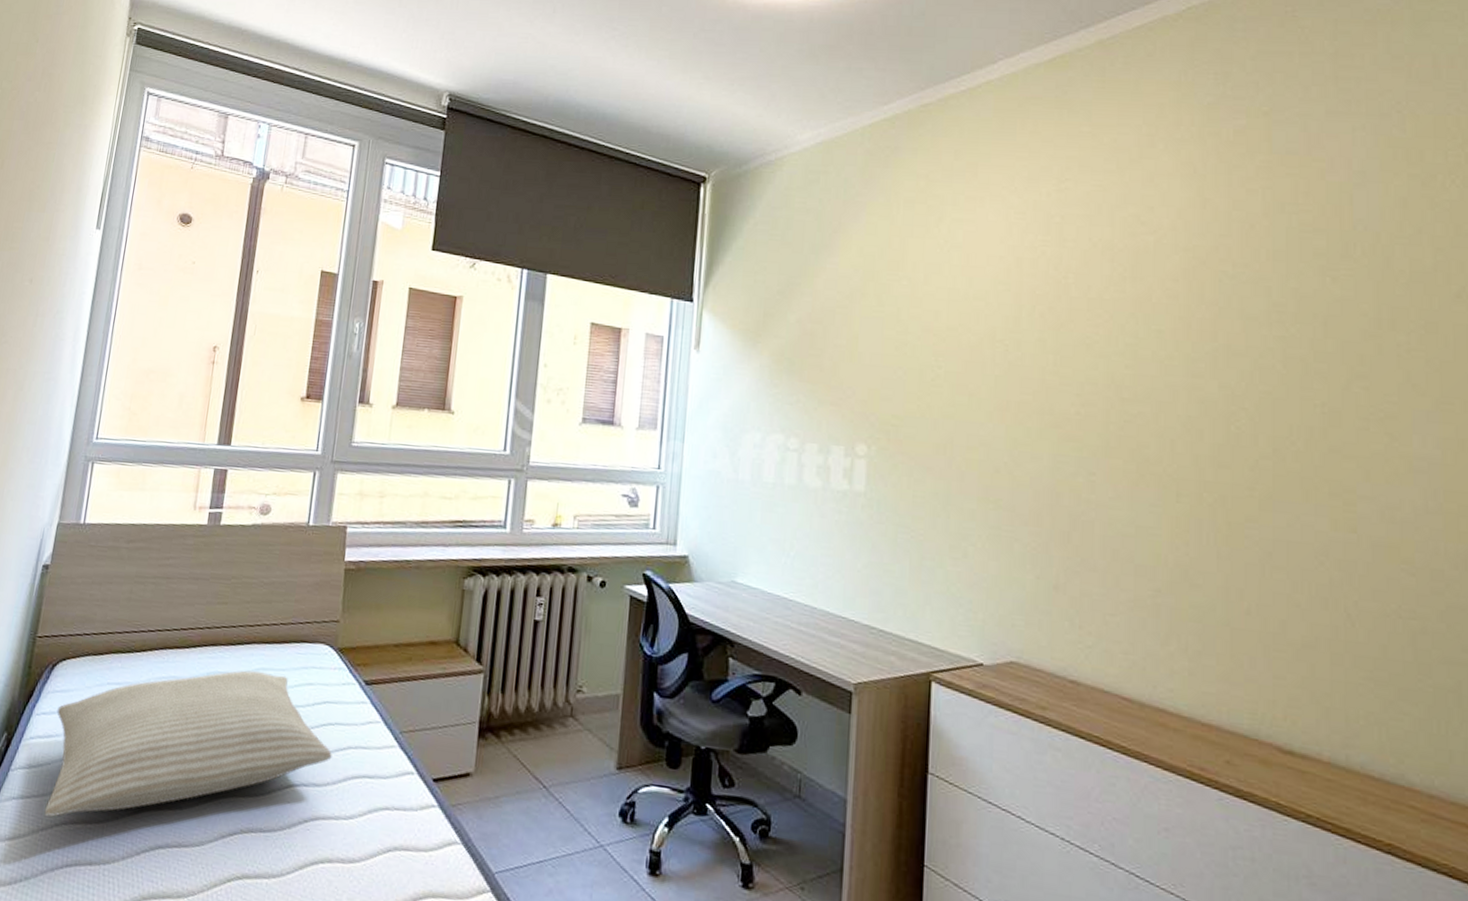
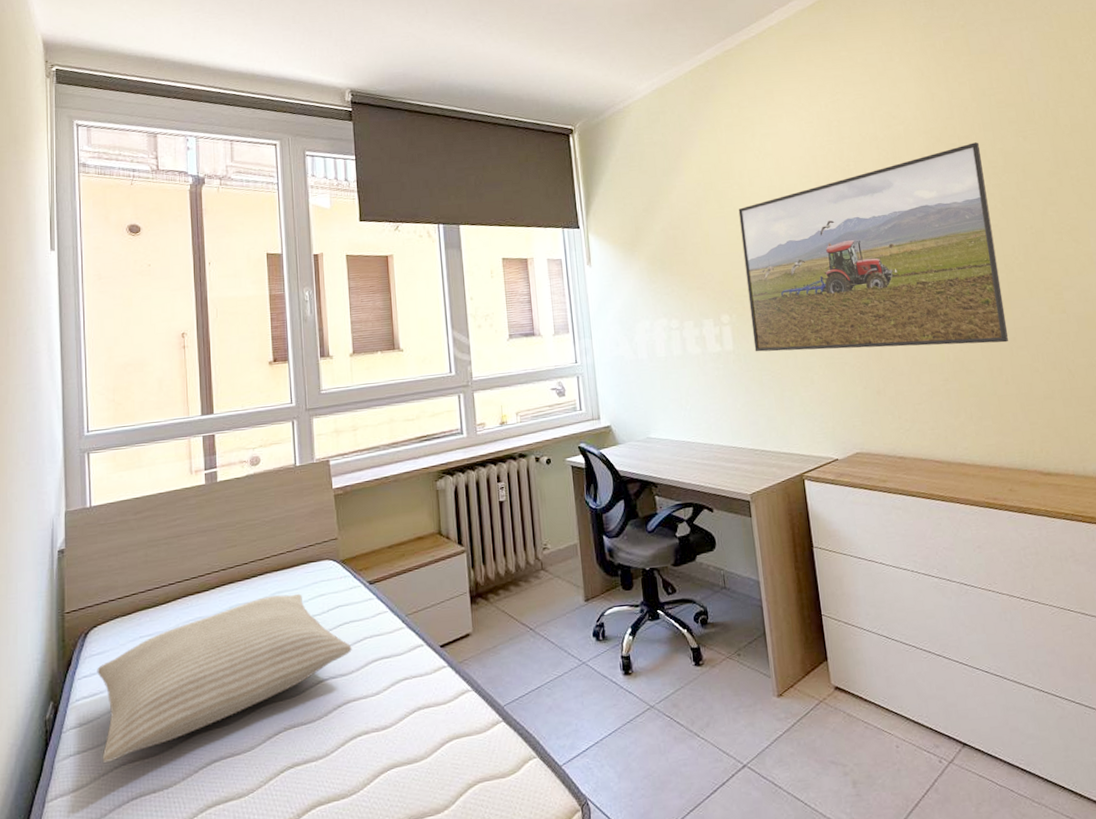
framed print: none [893,274,1264,557] -> present [738,142,1009,352]

